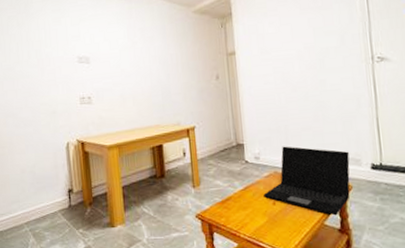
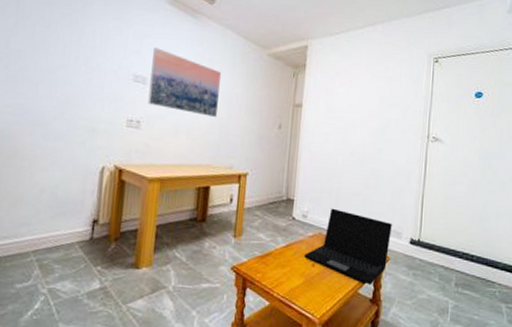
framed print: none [90,28,158,81] -> present [148,47,221,118]

